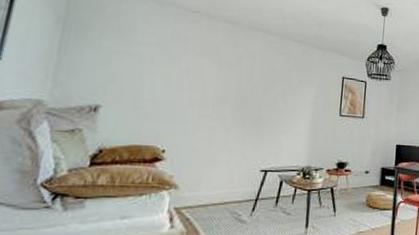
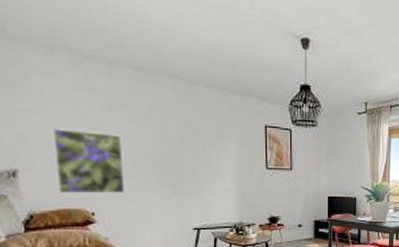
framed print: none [135,70,207,132] -> present [54,129,124,194]

